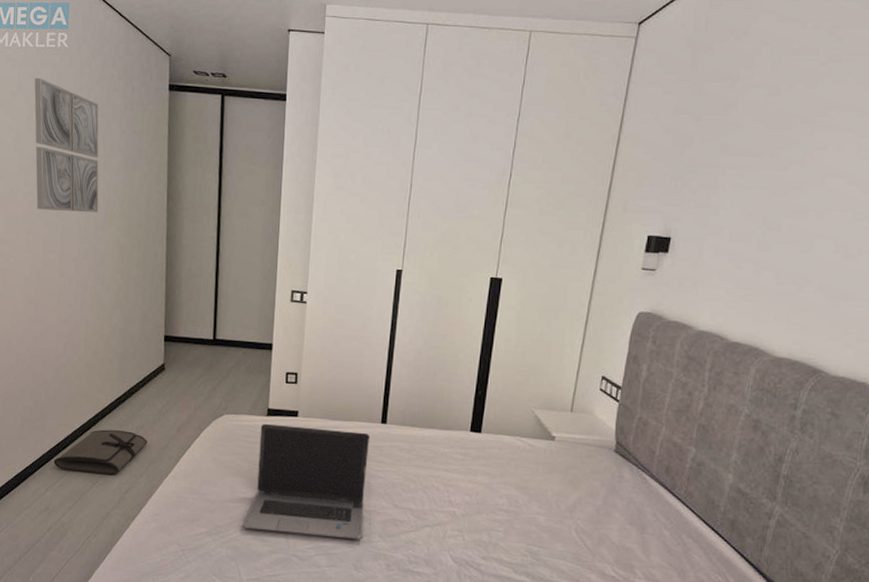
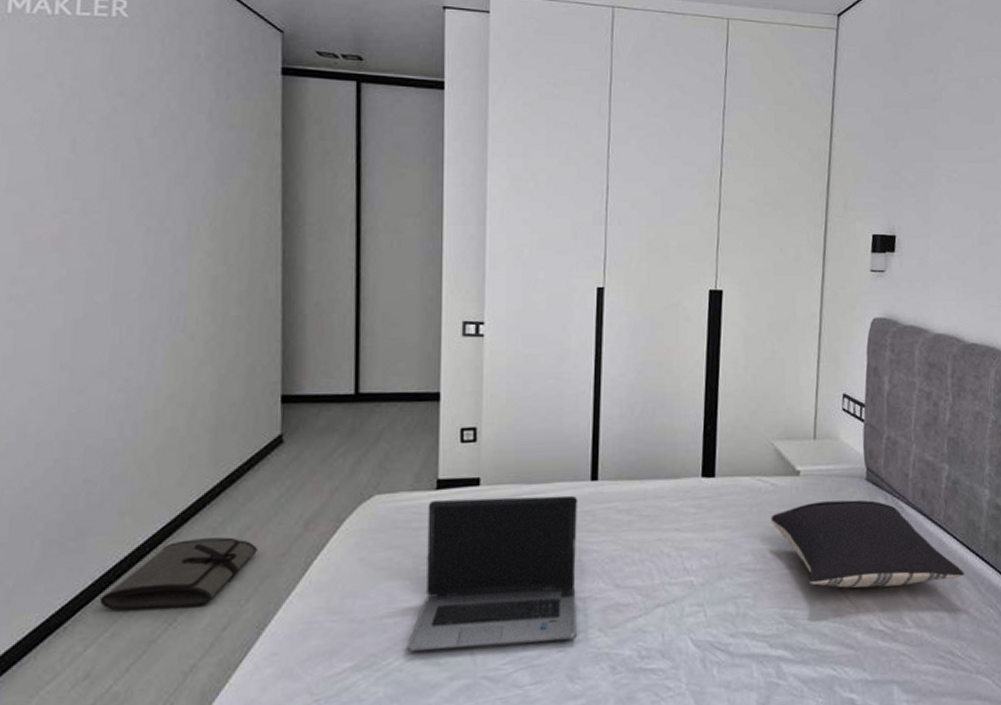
wall art: present [34,77,99,213] -> none [73,55,177,234]
pillow: none [525,464,698,546] -> present [770,500,965,588]

